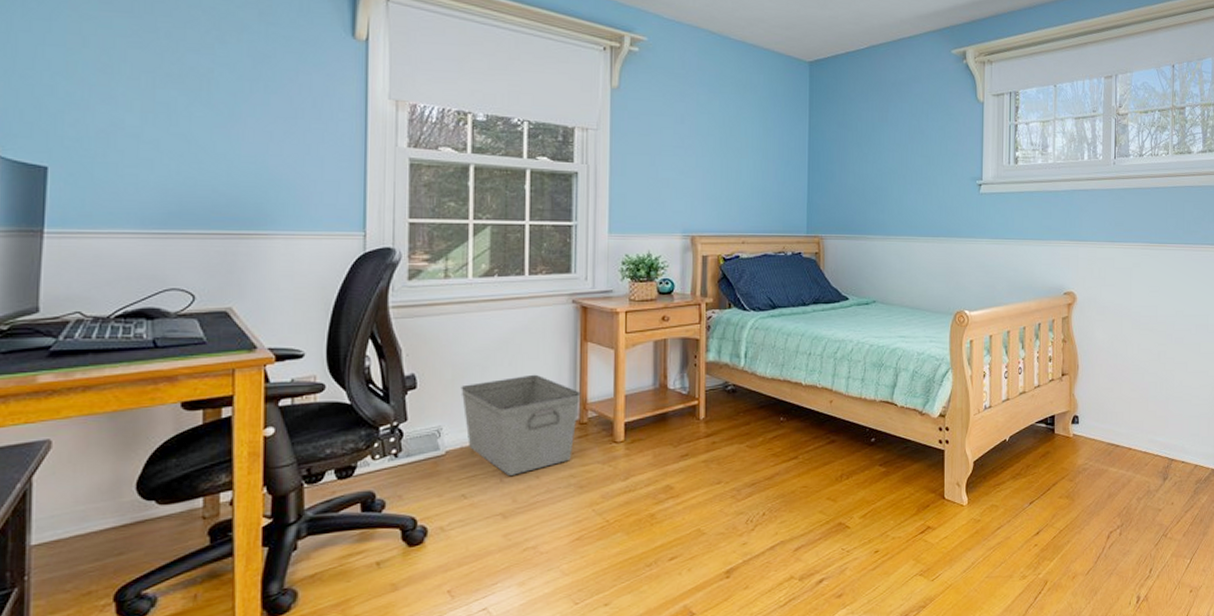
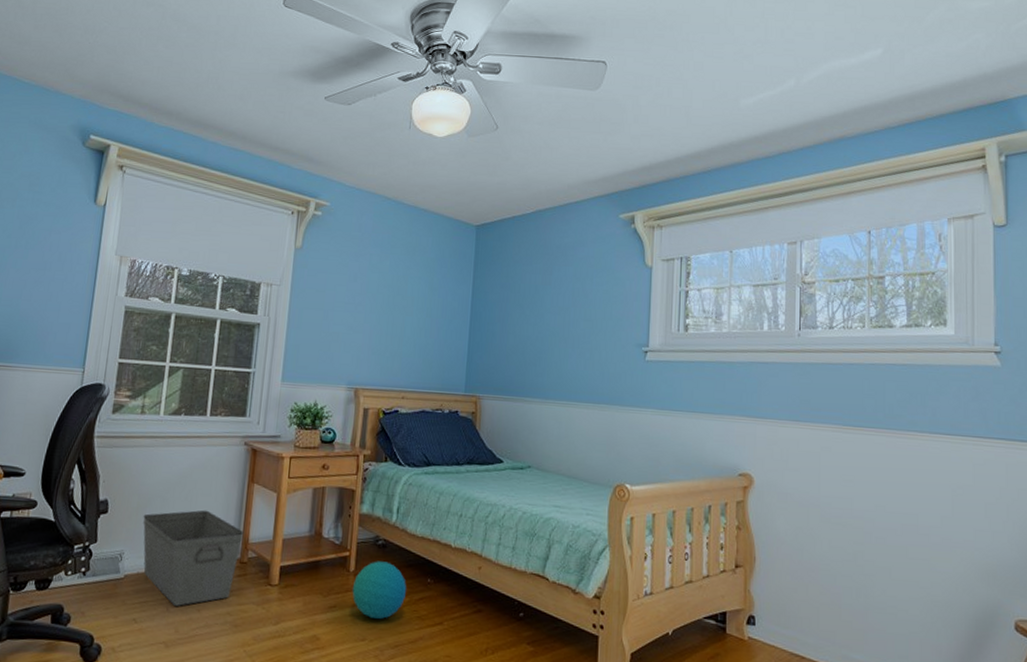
ball: none [703,406,759,461] -> present [352,561,406,619]

